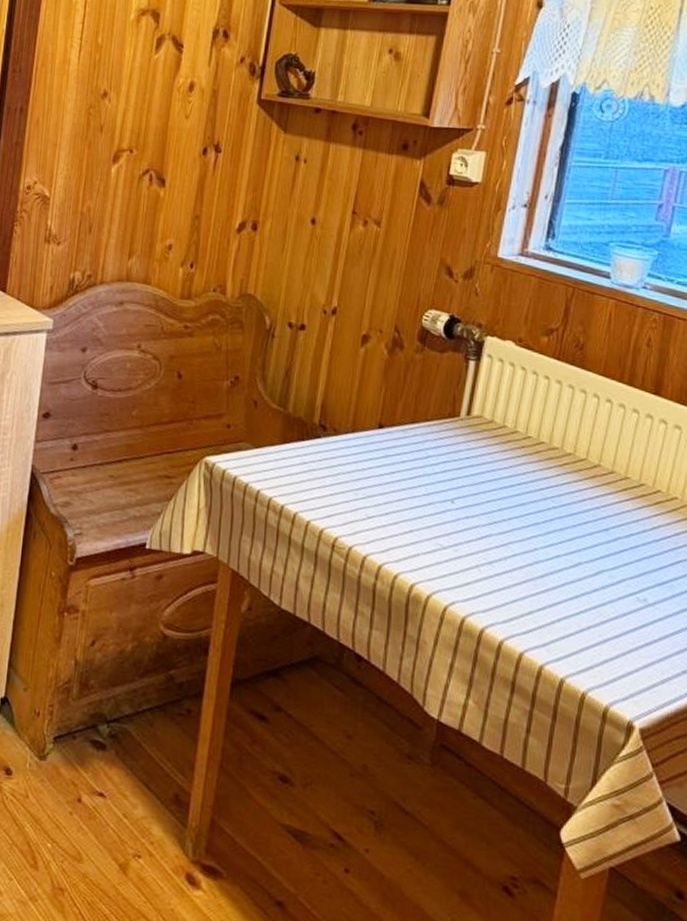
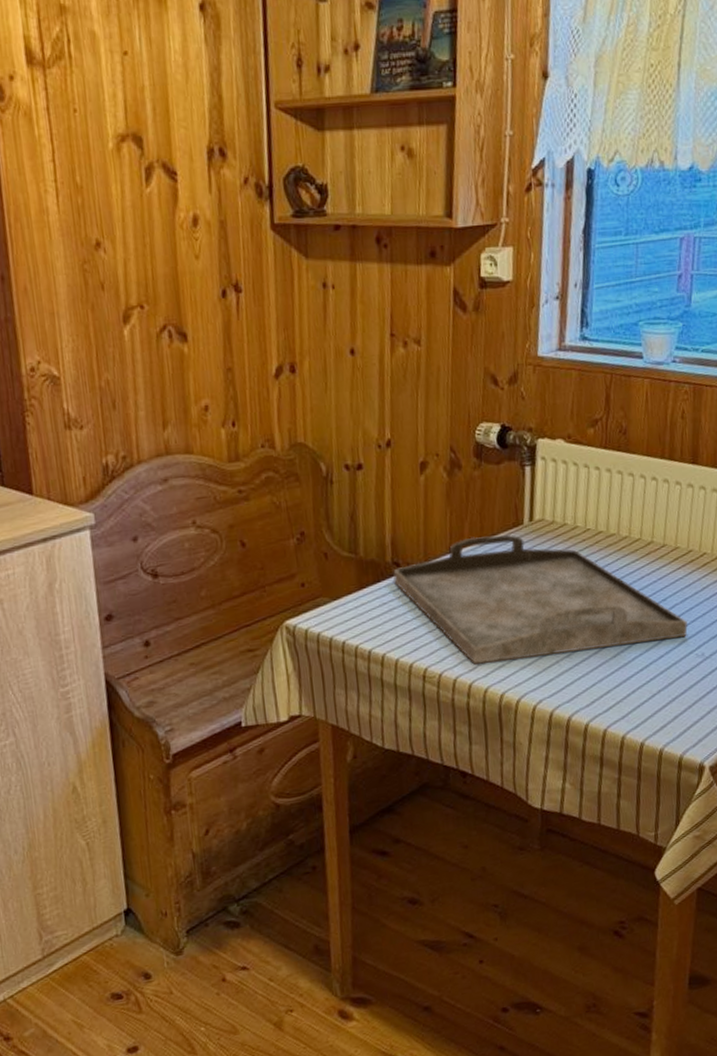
serving tray: none [318,417,630,576] -> present [393,534,688,665]

